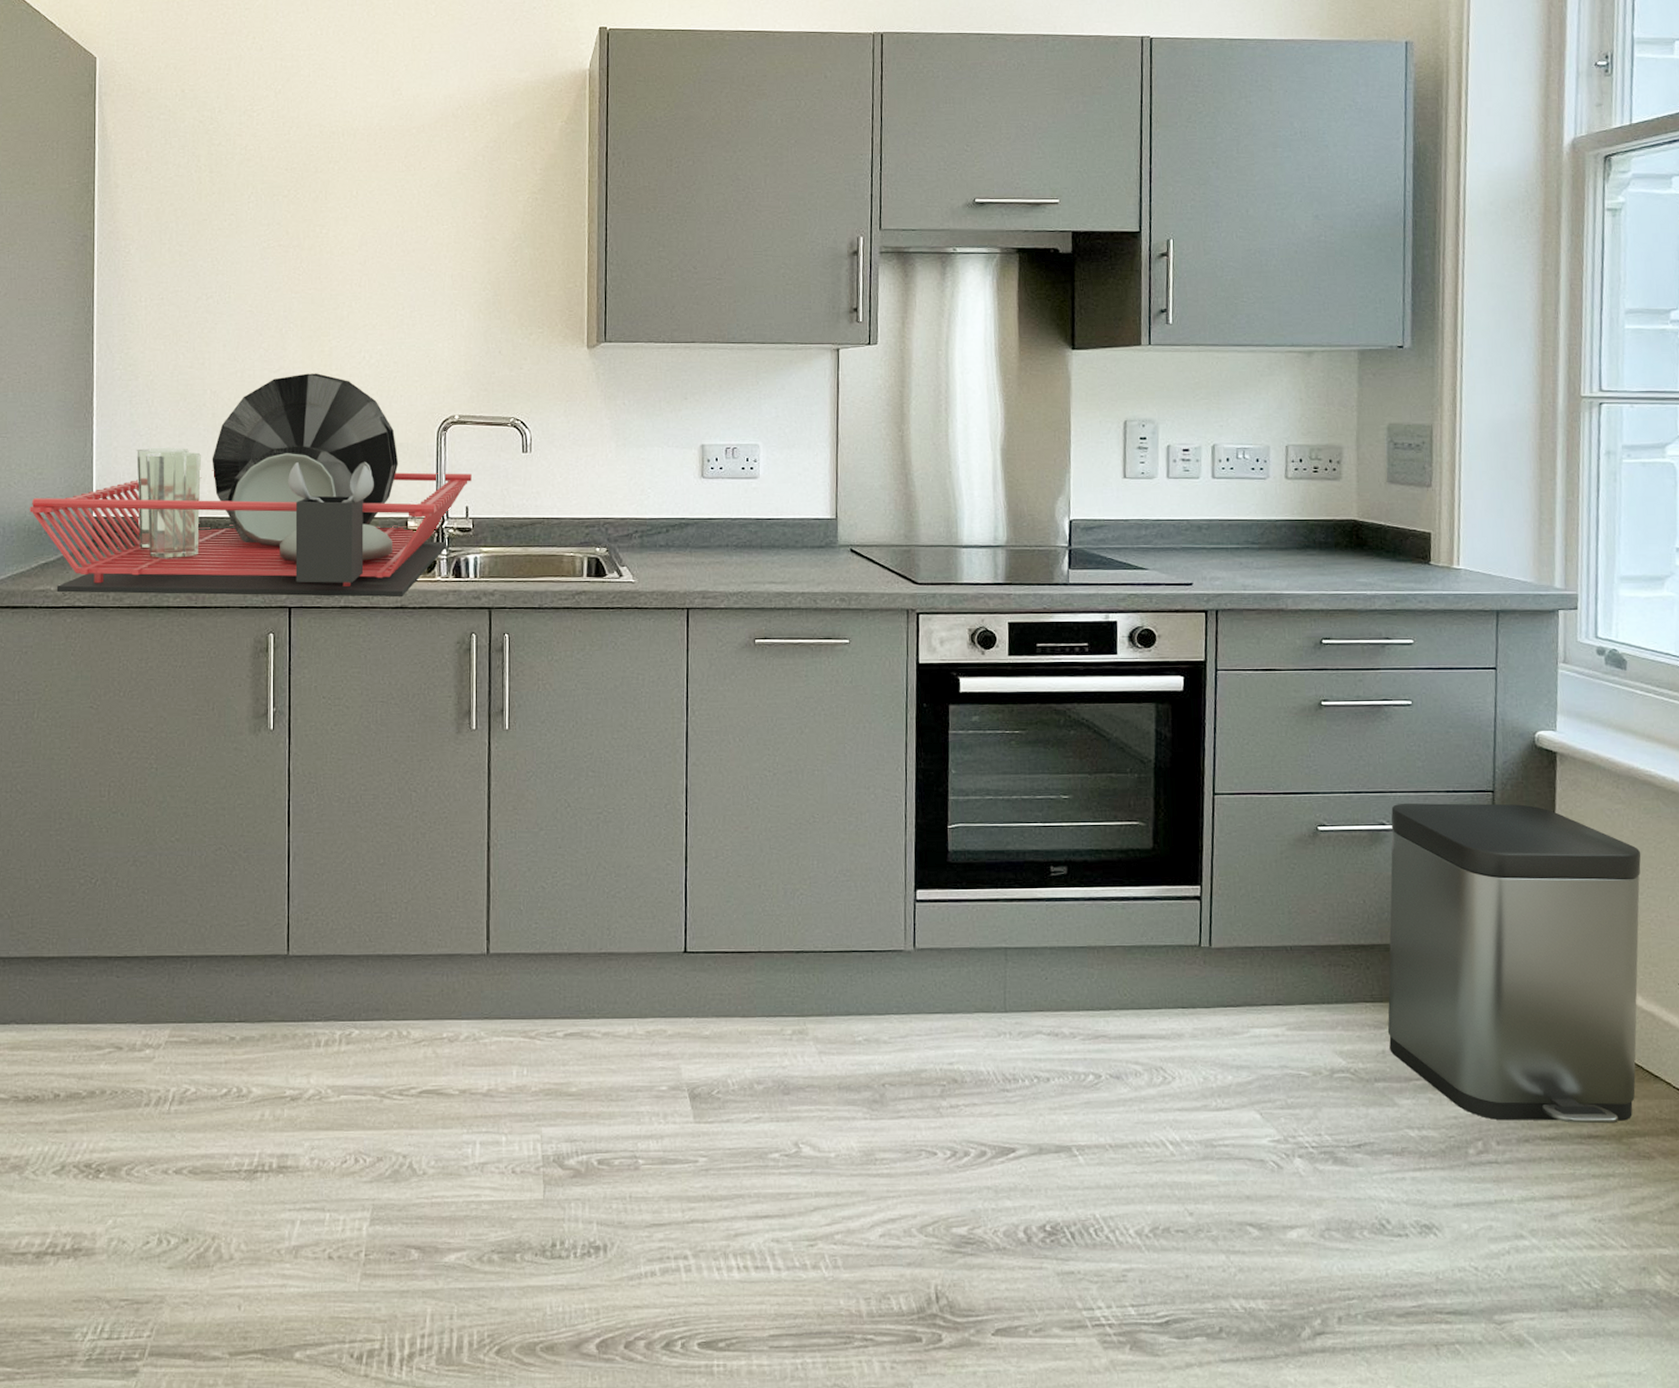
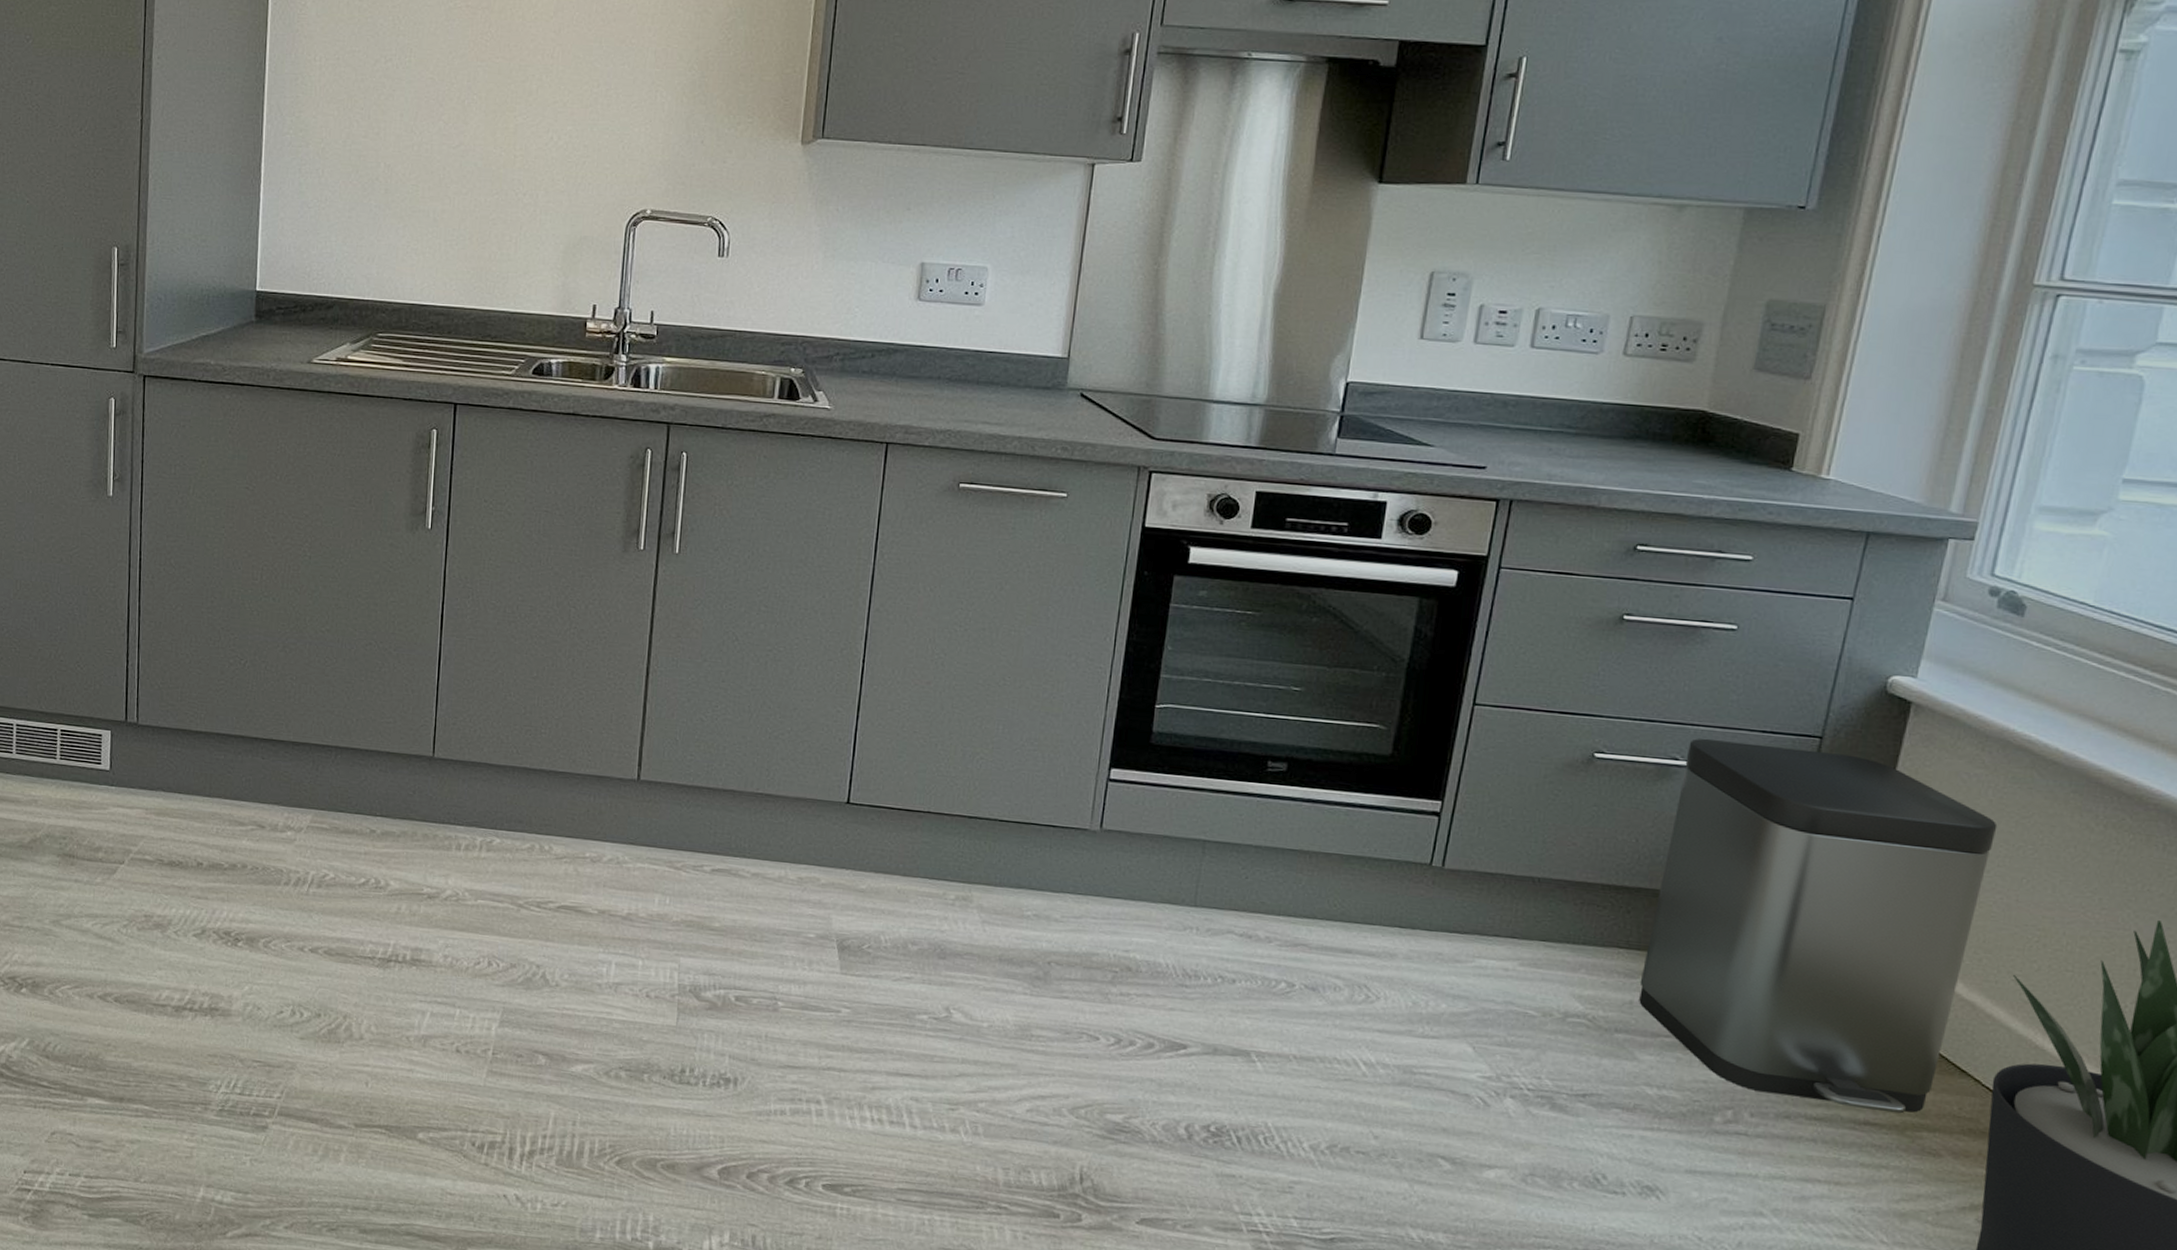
dish rack: present [30,373,472,598] -> none [192,151,660,404]

